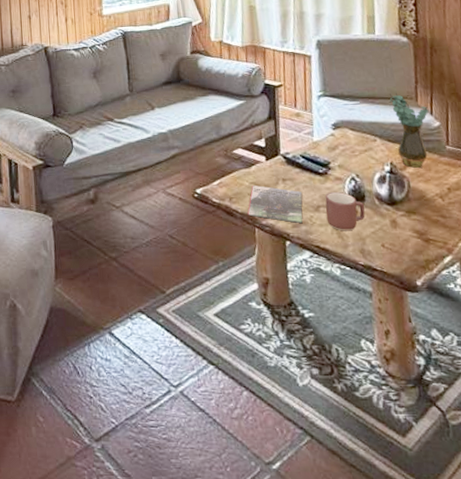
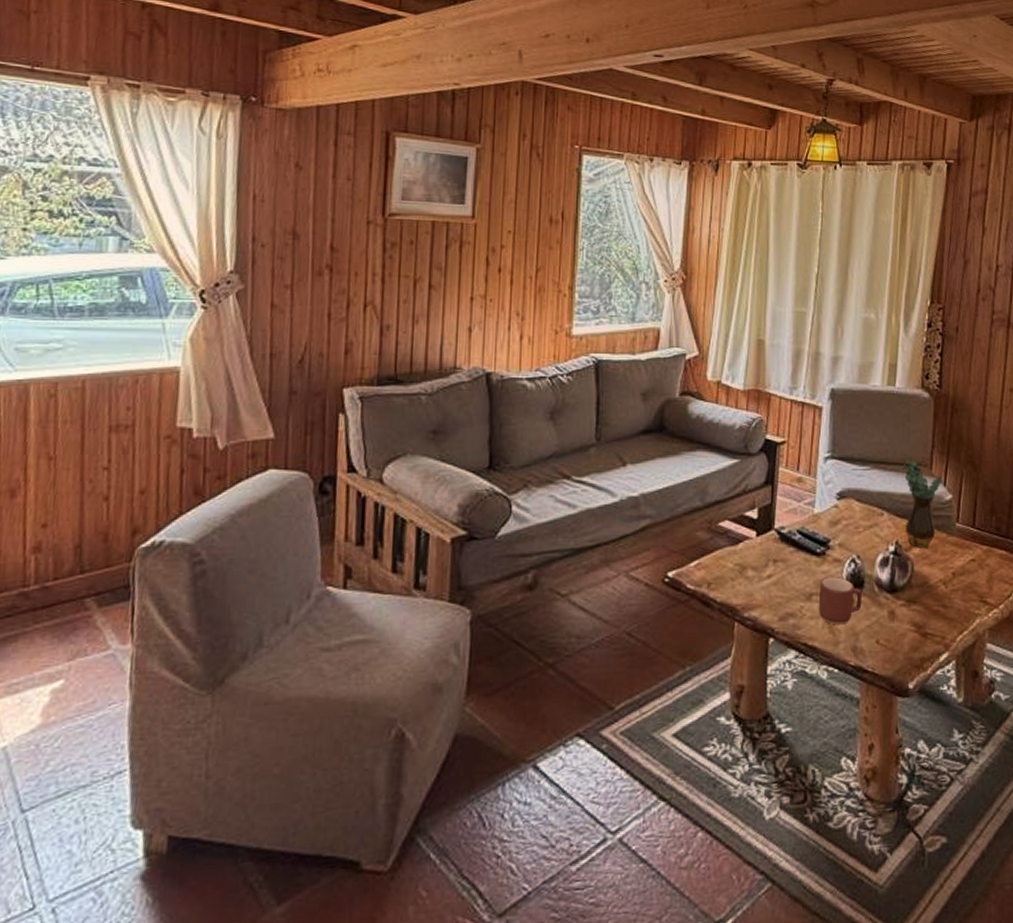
magazine: present [247,185,303,224] -> none [728,568,795,616]

